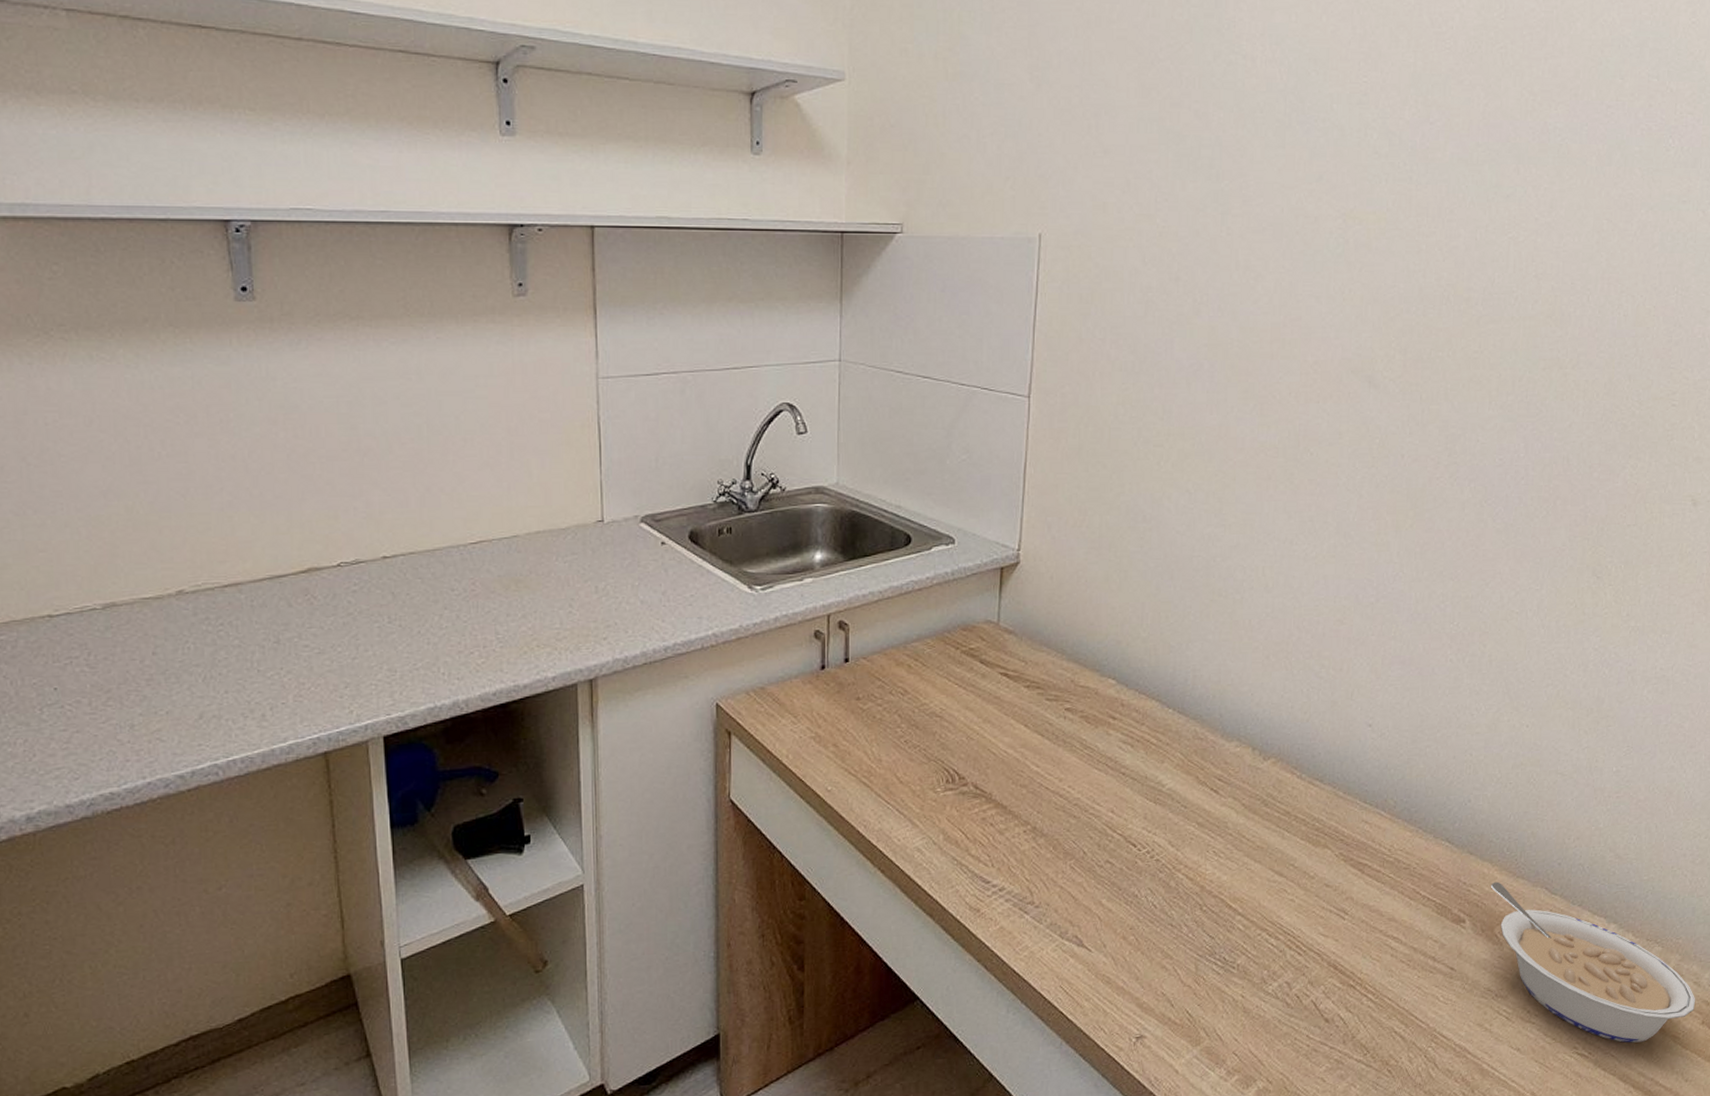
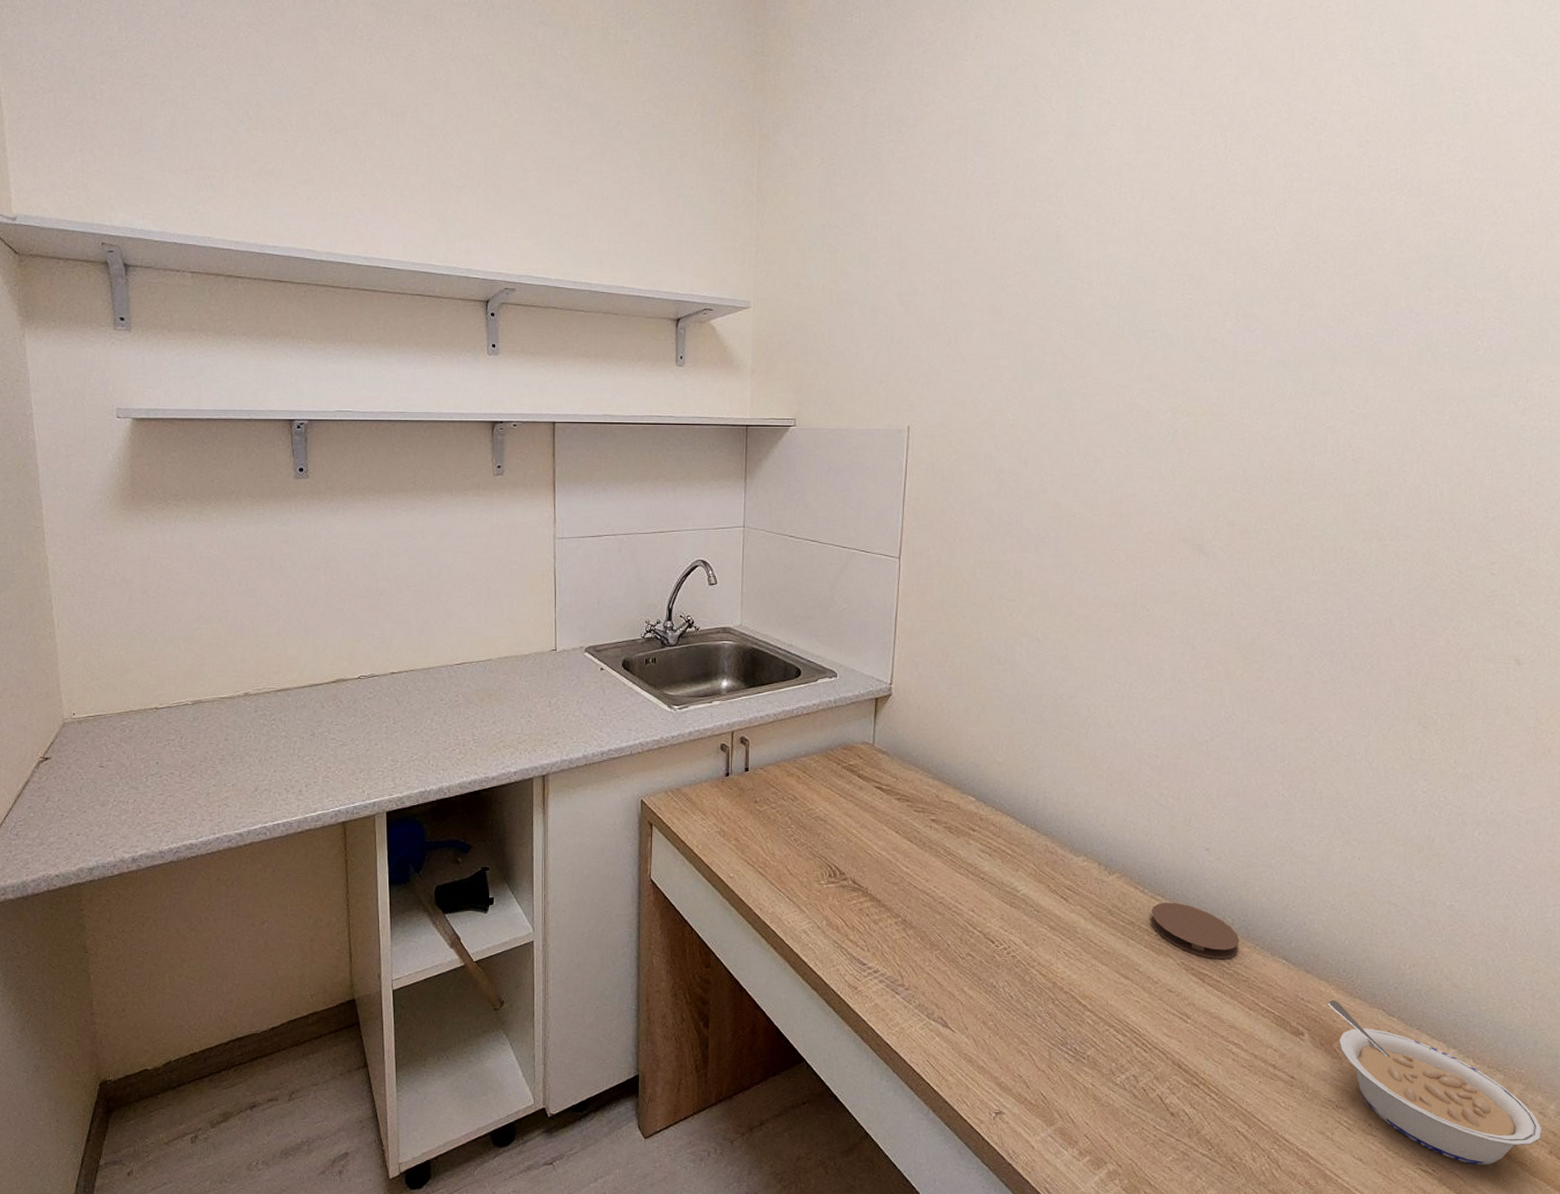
coaster: none [1308,787,1401,847] -> present [1151,902,1239,960]

